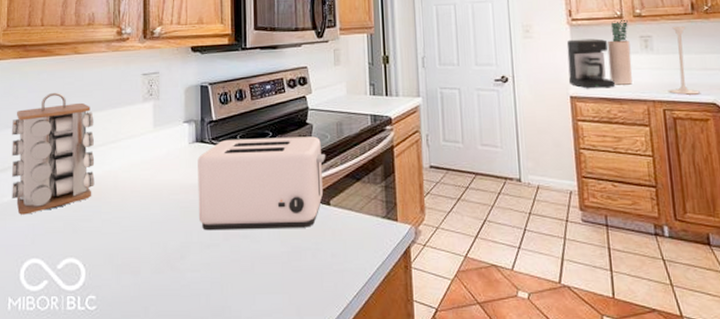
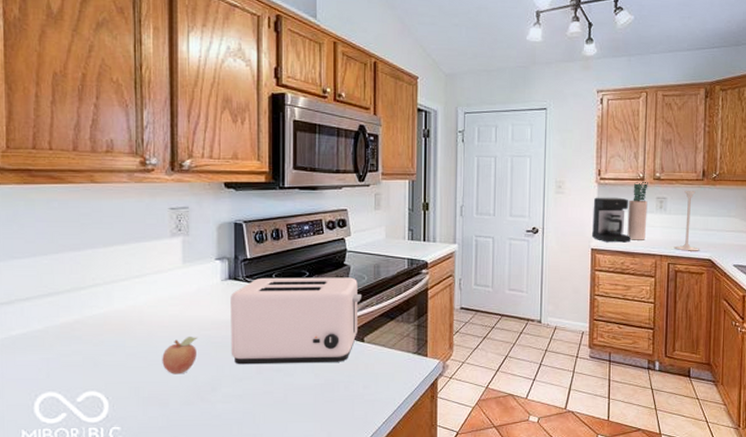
spice rack: present [11,92,95,215] -> none [17,223,117,349]
fruit: none [134,201,167,241] -> present [162,337,198,375]

